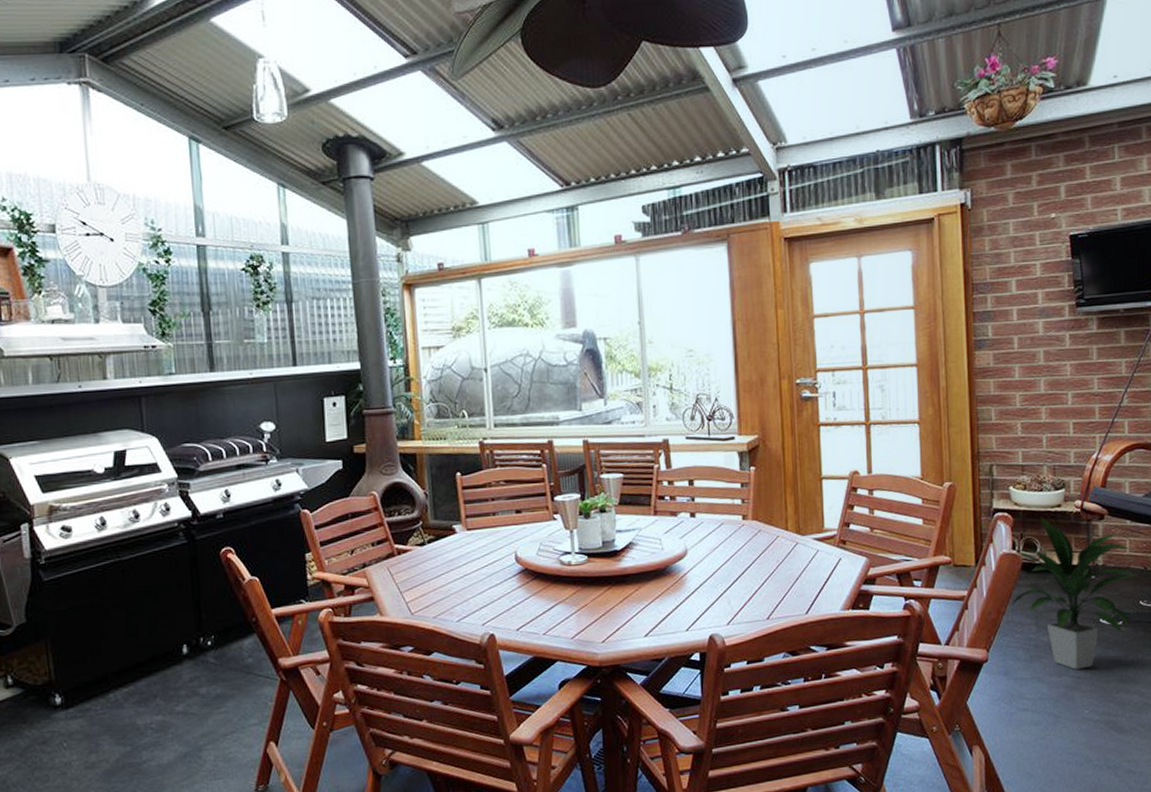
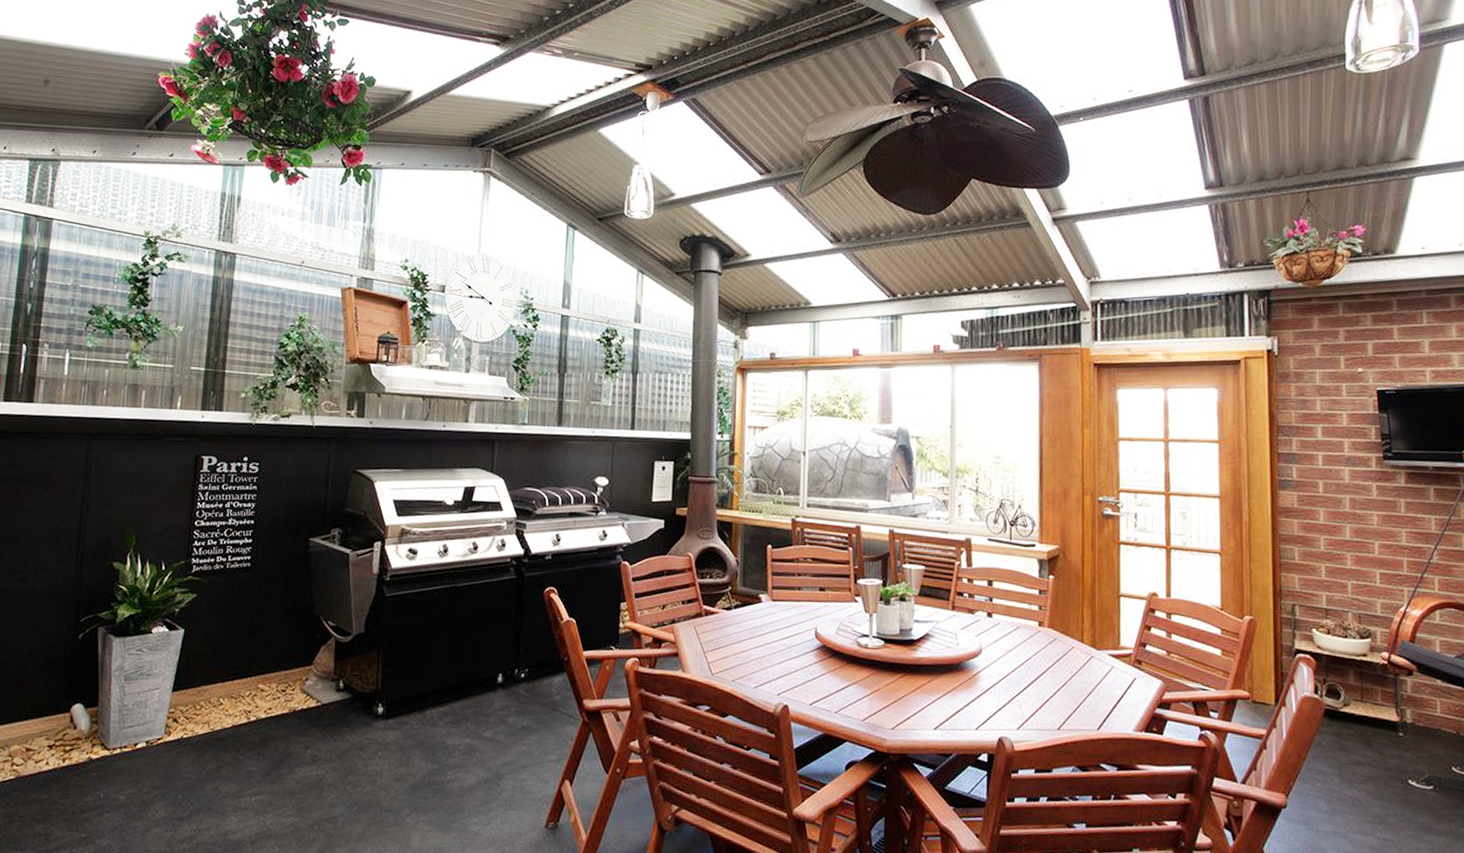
indoor plant: present [1010,516,1137,670] -> none [1312,663,1449,831]

